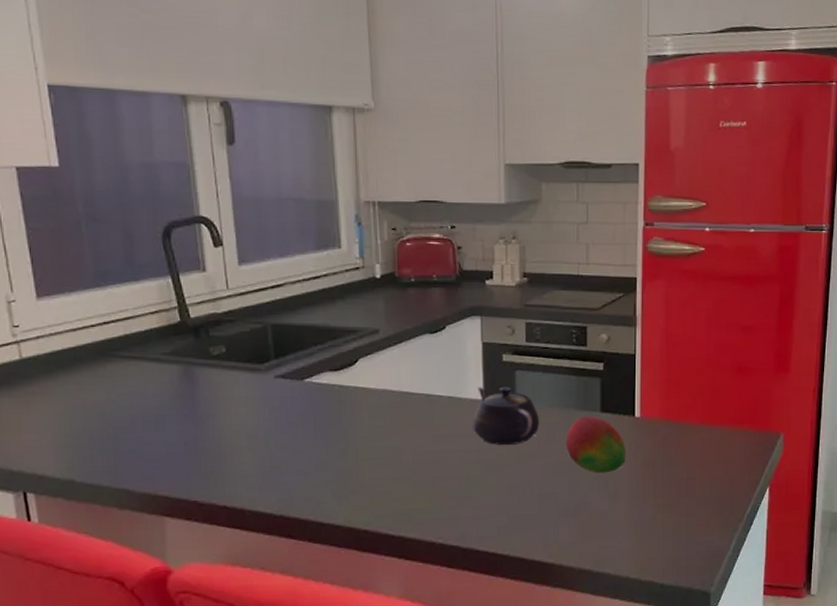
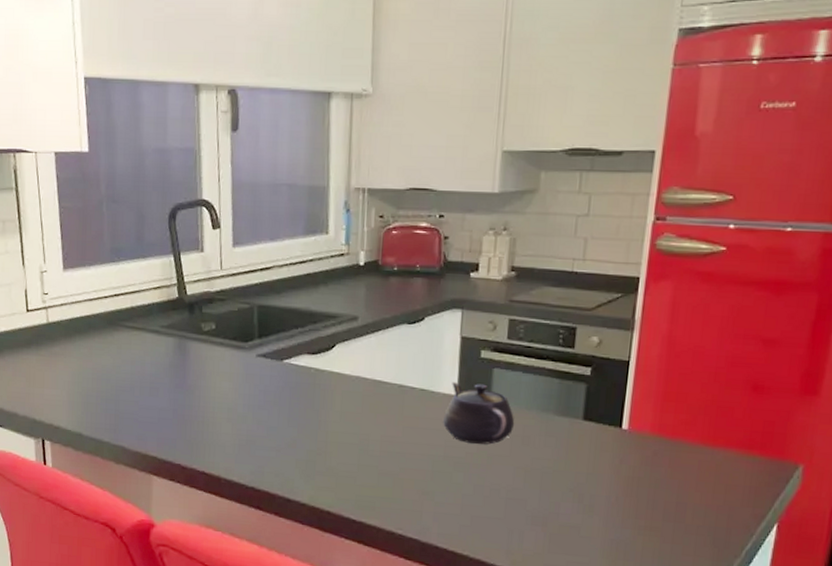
fruit: present [566,416,626,474] -> none [540,422,608,485]

